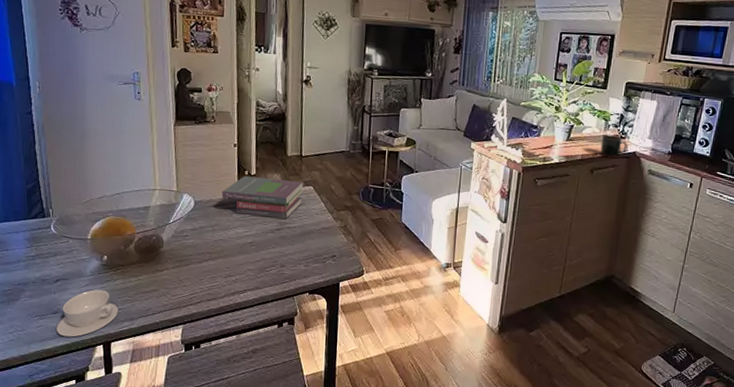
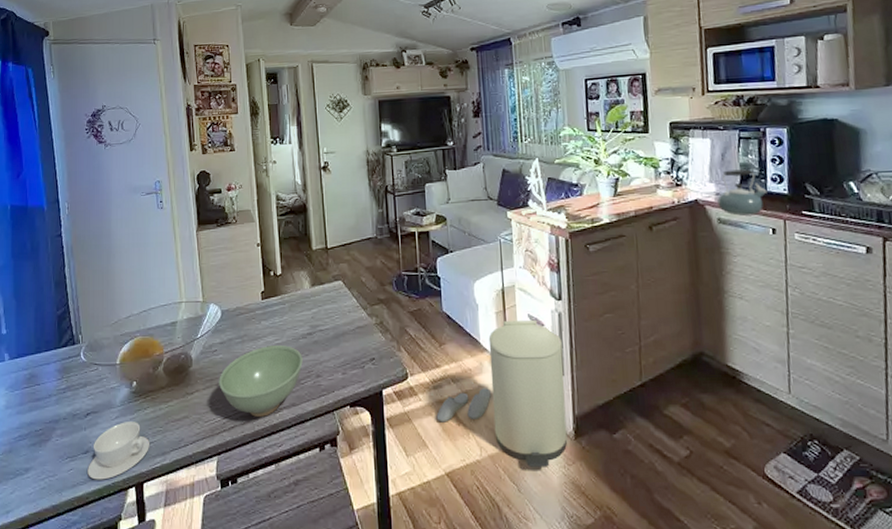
bowl: none [188,236,269,296] -> present [219,345,303,417]
books: present [221,175,303,220] -> none [248,276,332,322]
slippers: none [384,288,434,313] -> present [436,388,491,422]
pedal bin: none [432,235,501,353] -> present [488,319,568,467]
mug: present [600,134,628,158] -> none [654,183,687,209]
kettle: none [651,130,694,171] -> present [717,169,768,216]

